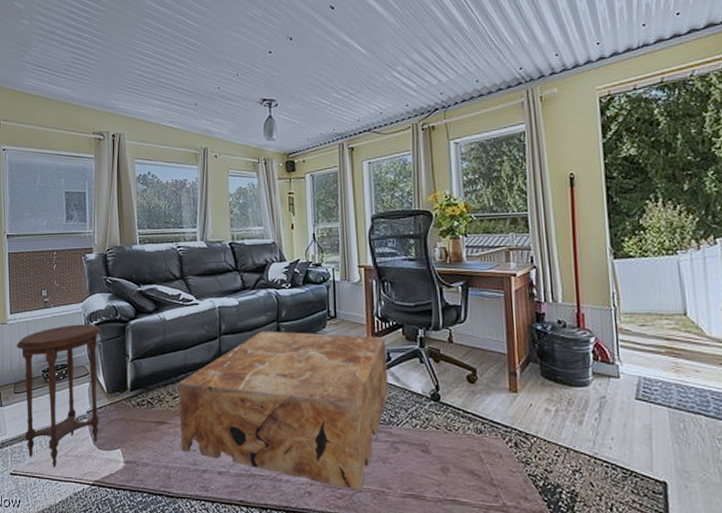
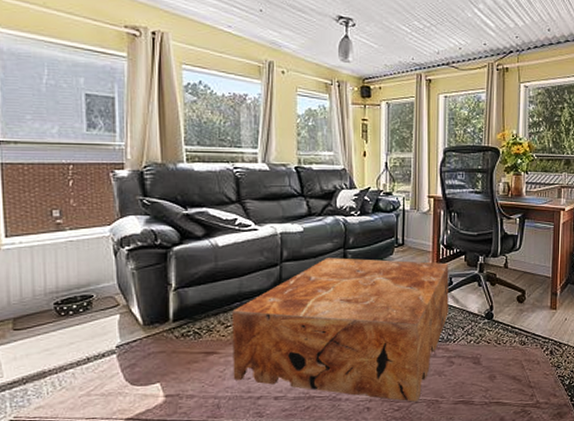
side table: present [16,324,101,468] -> none [15,250,135,409]

